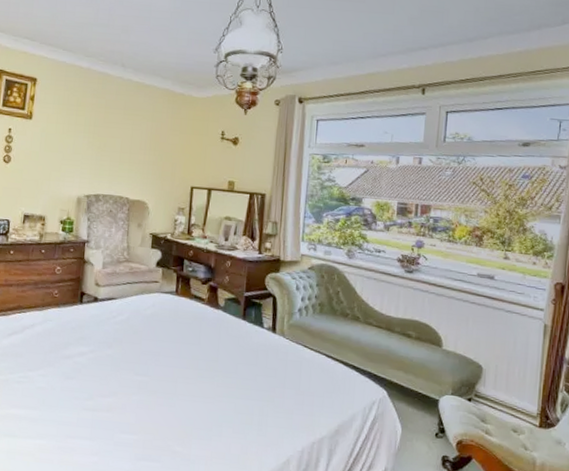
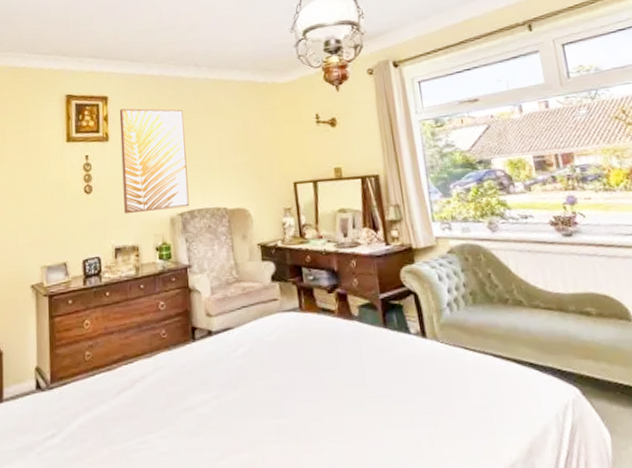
wall art: none [37,92,105,191] -> present [119,108,190,214]

